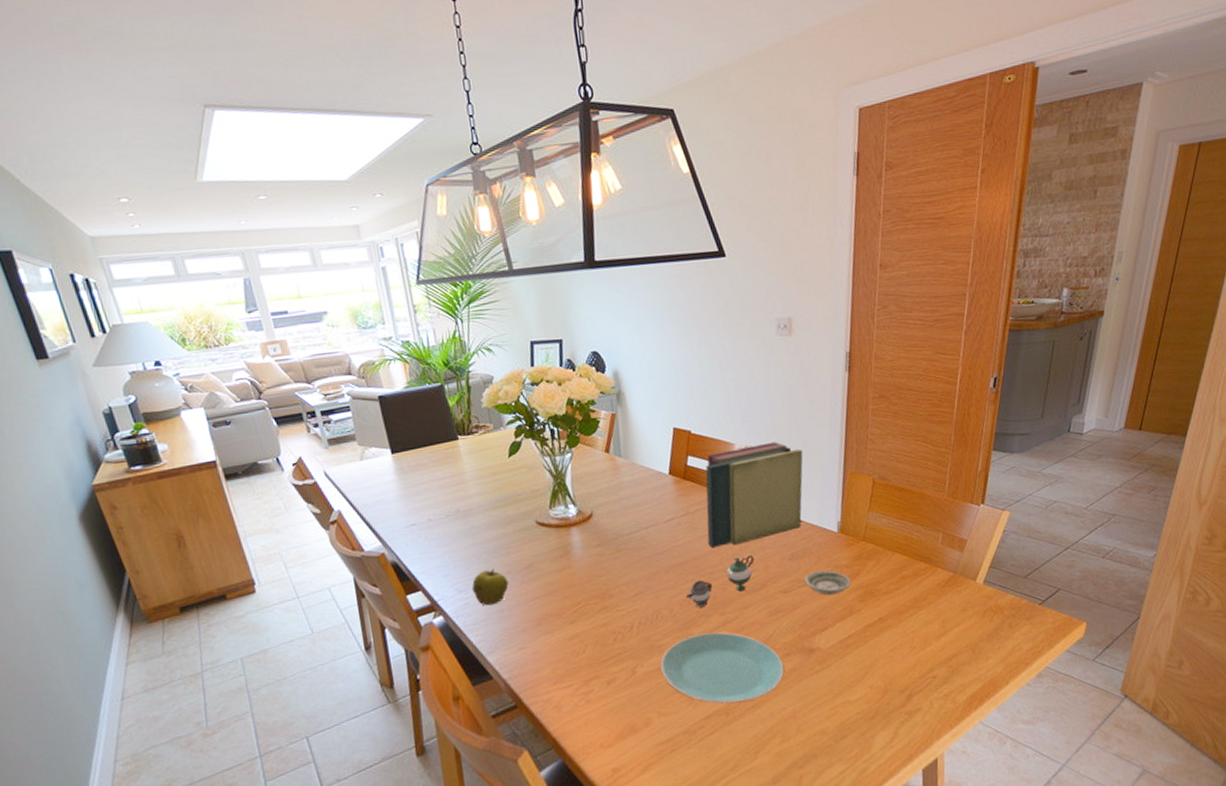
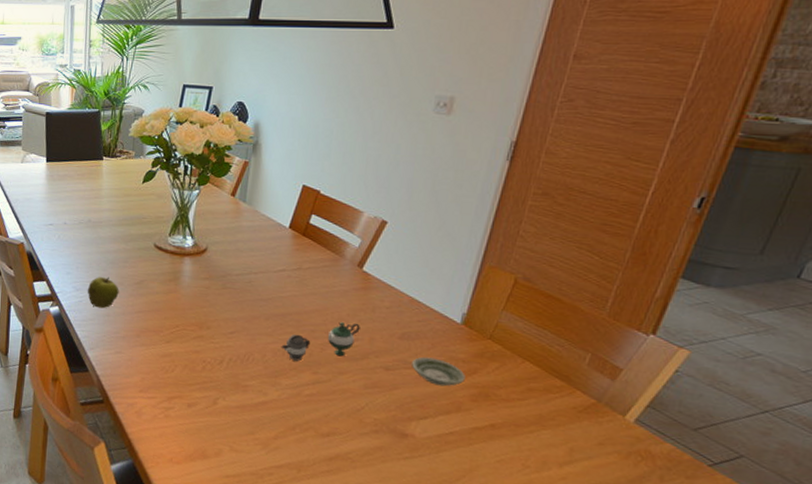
plate: present [660,632,784,704] -> none [242,385,370,465]
book: present [705,441,803,549] -> none [314,217,438,311]

